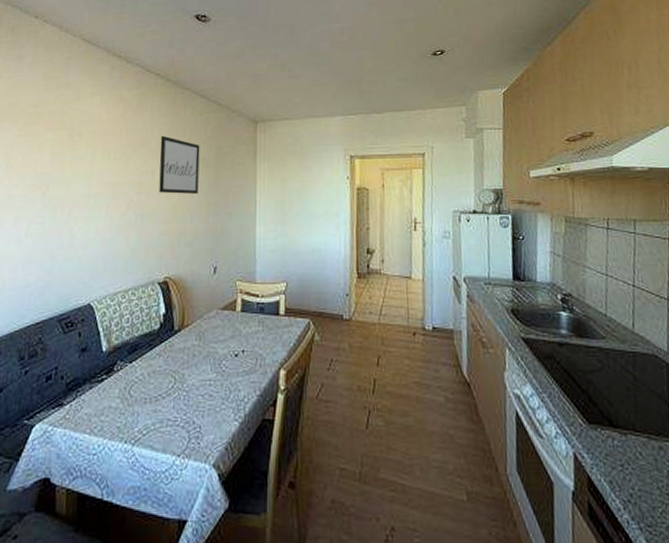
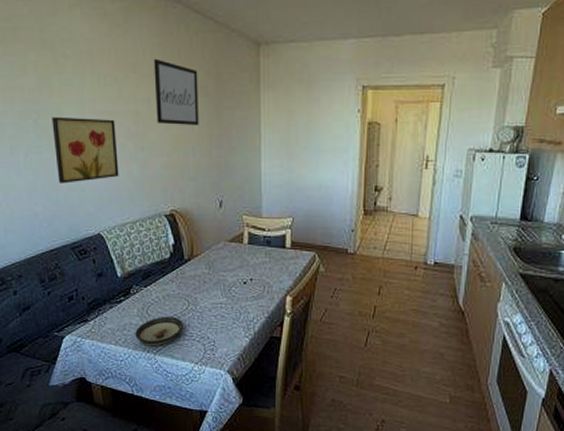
wall art: none [56,188,119,252] -> present [52,116,119,184]
saucer: none [113,398,168,435] -> present [135,317,184,346]

